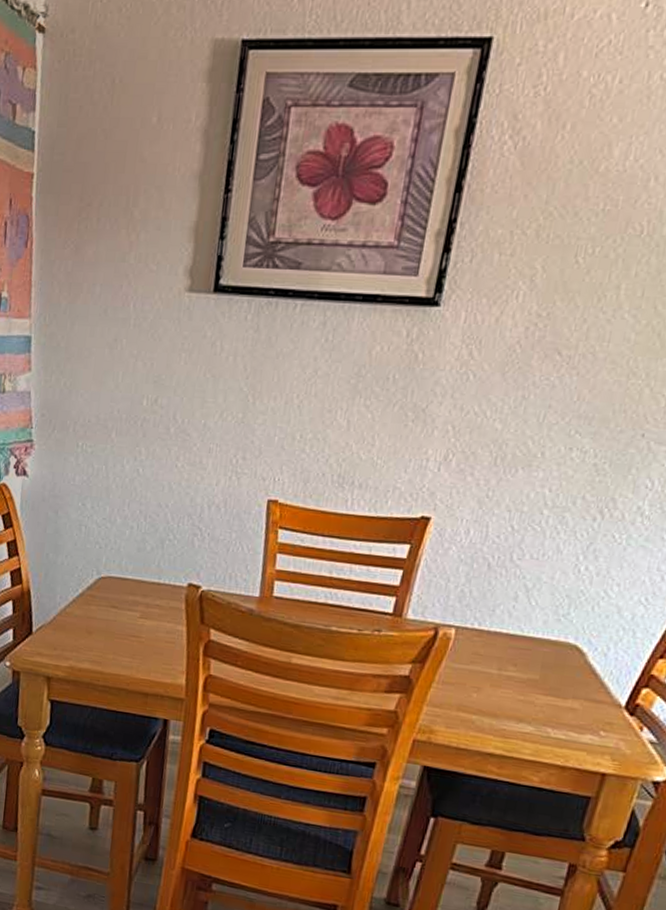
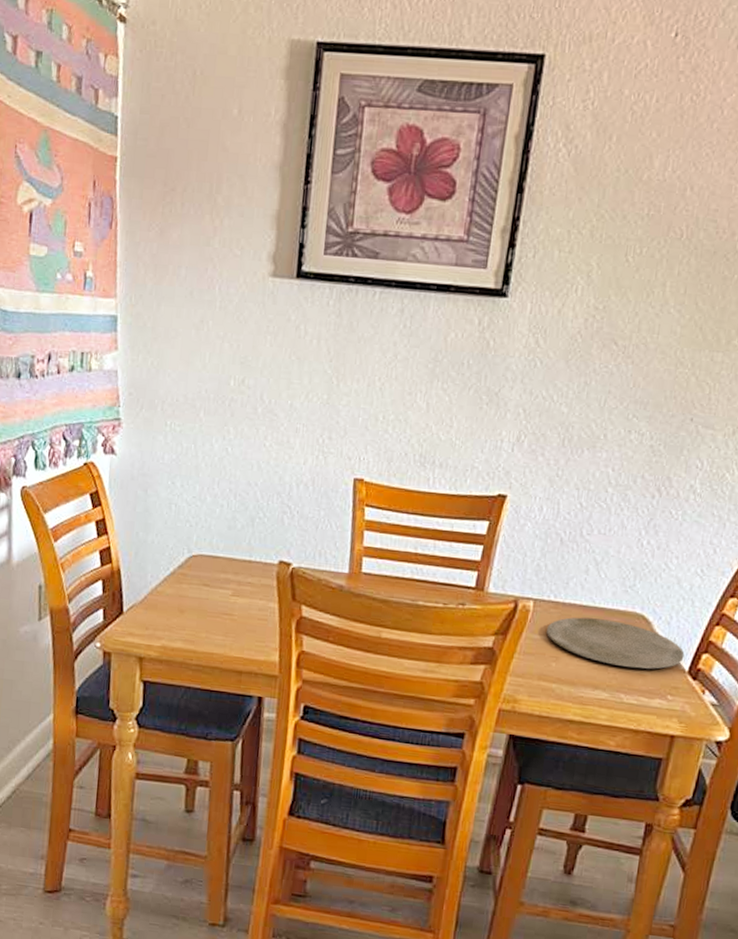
plate: none [468,646,622,703] -> present [547,617,685,669]

